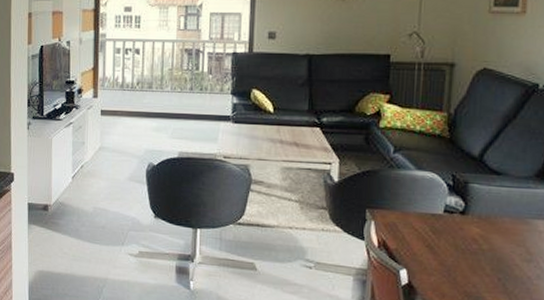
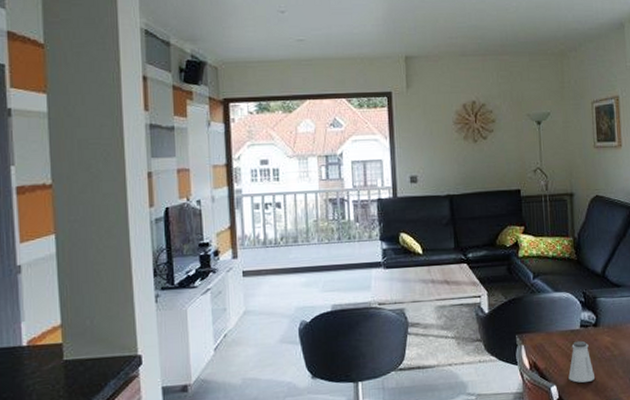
saltshaker: none [422,226,454,273] -> present [568,340,595,383]

